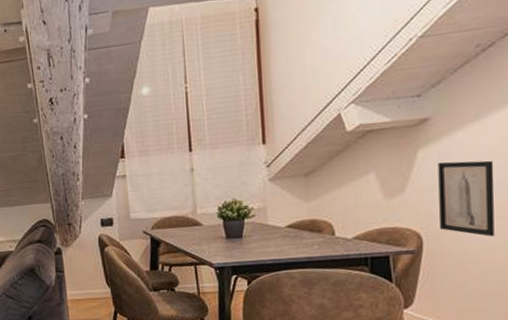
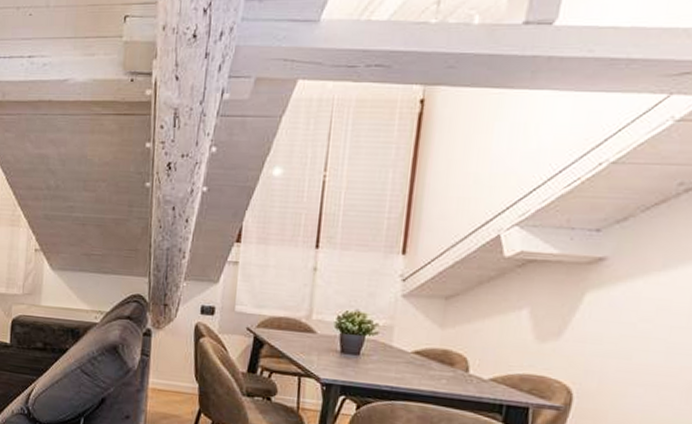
wall art: present [438,160,495,237] -> none [597,310,676,408]

